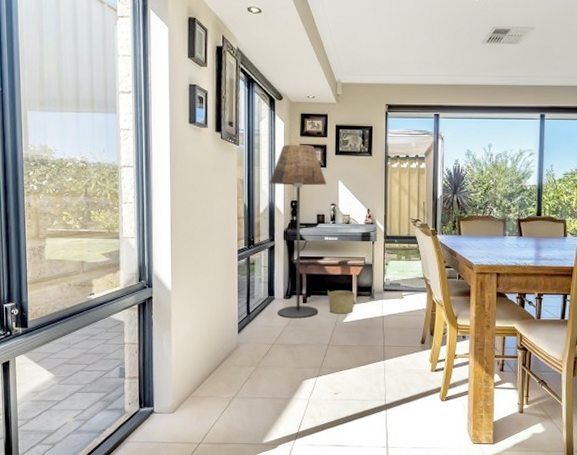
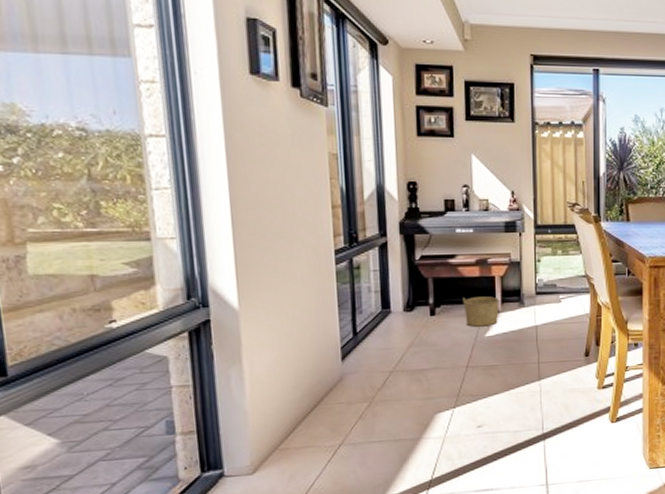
floor lamp: present [269,144,327,319] -> none [375,105,456,337]

